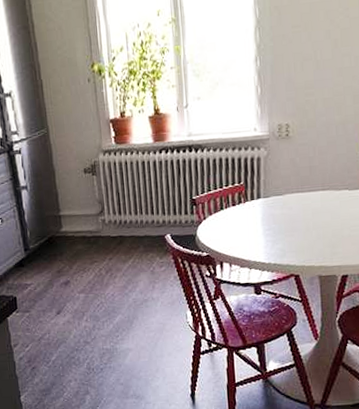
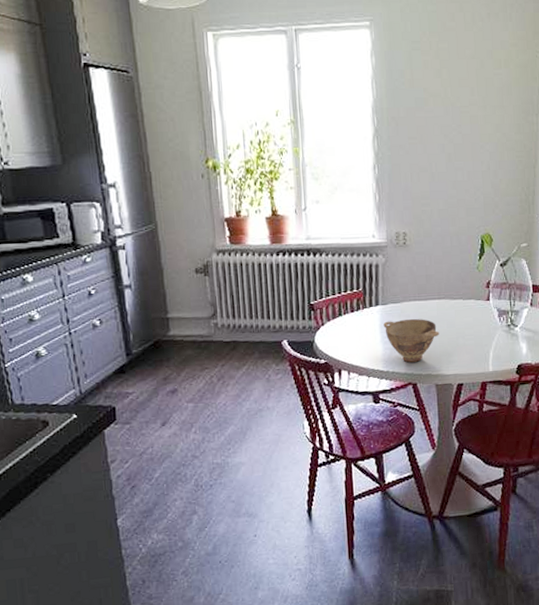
bowl: none [265,210,323,255] -> present [383,318,439,363]

